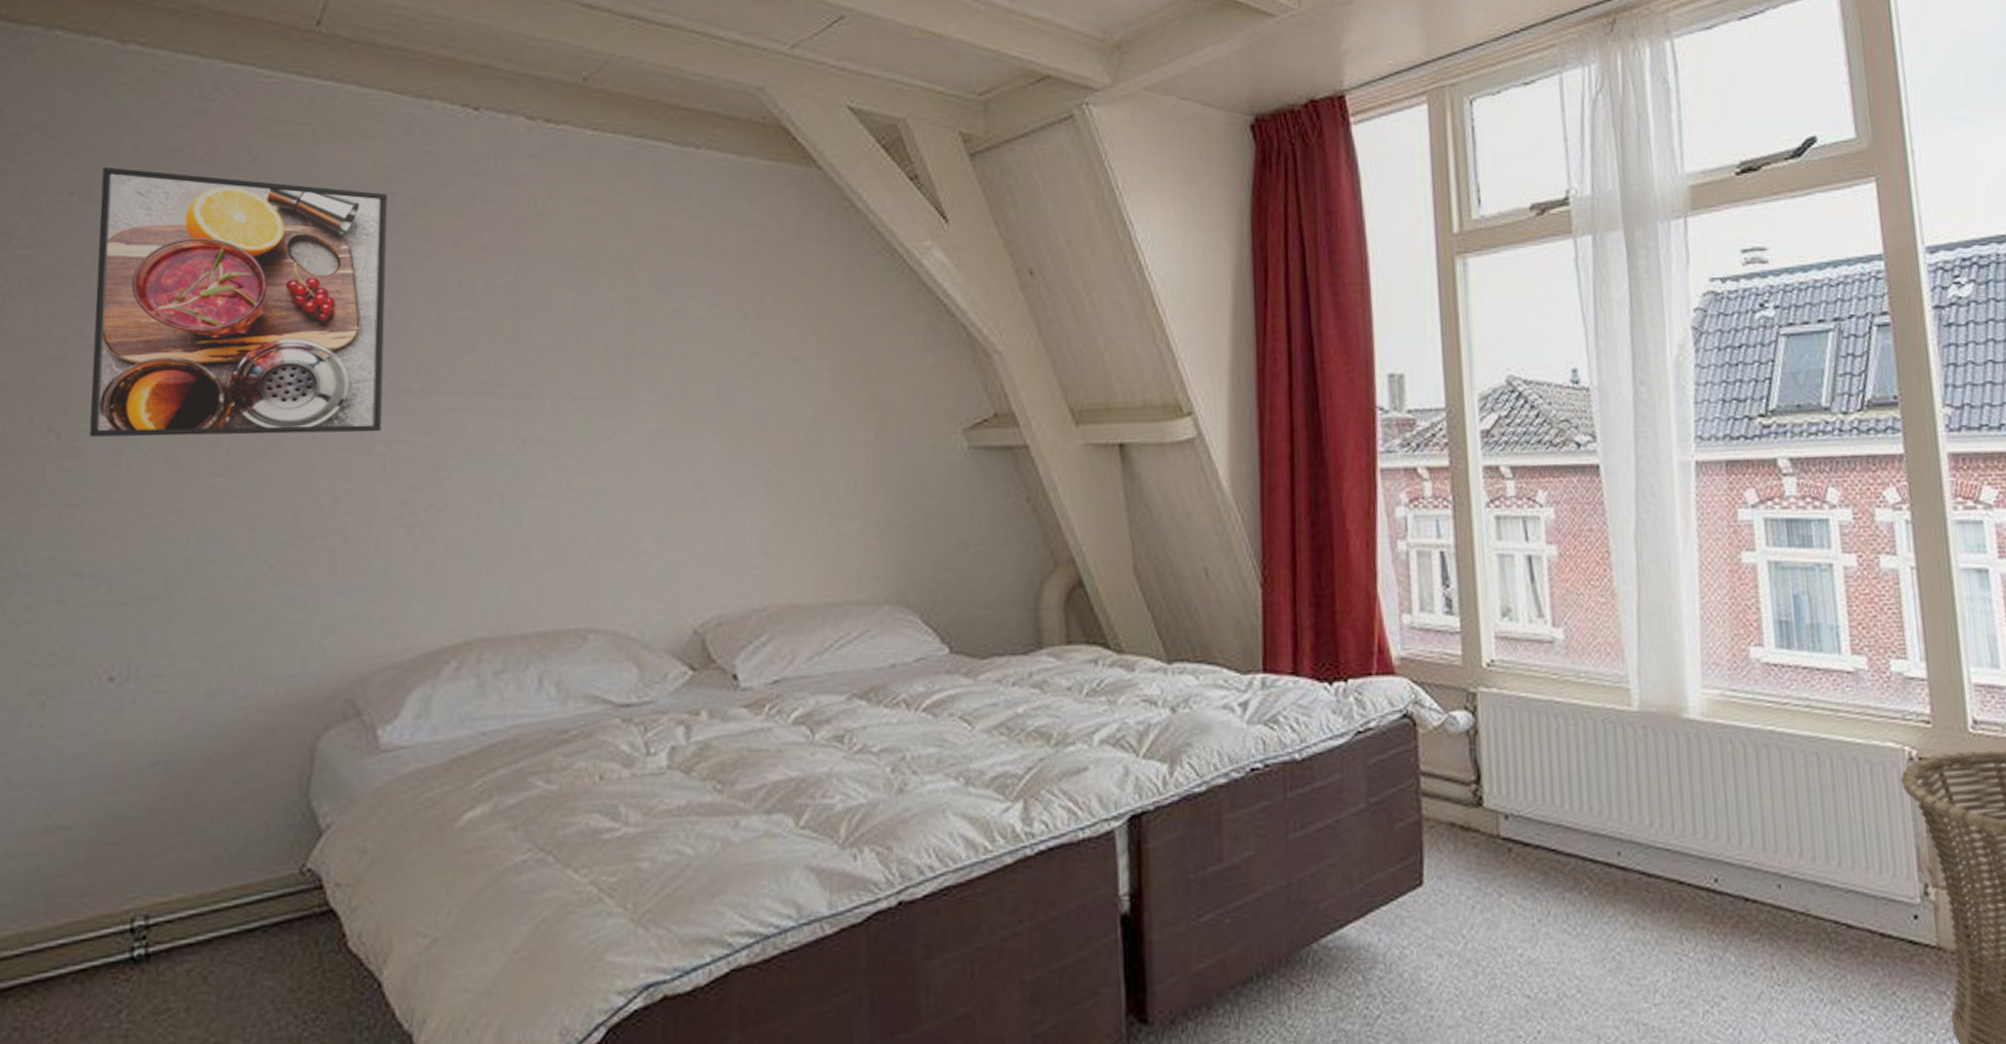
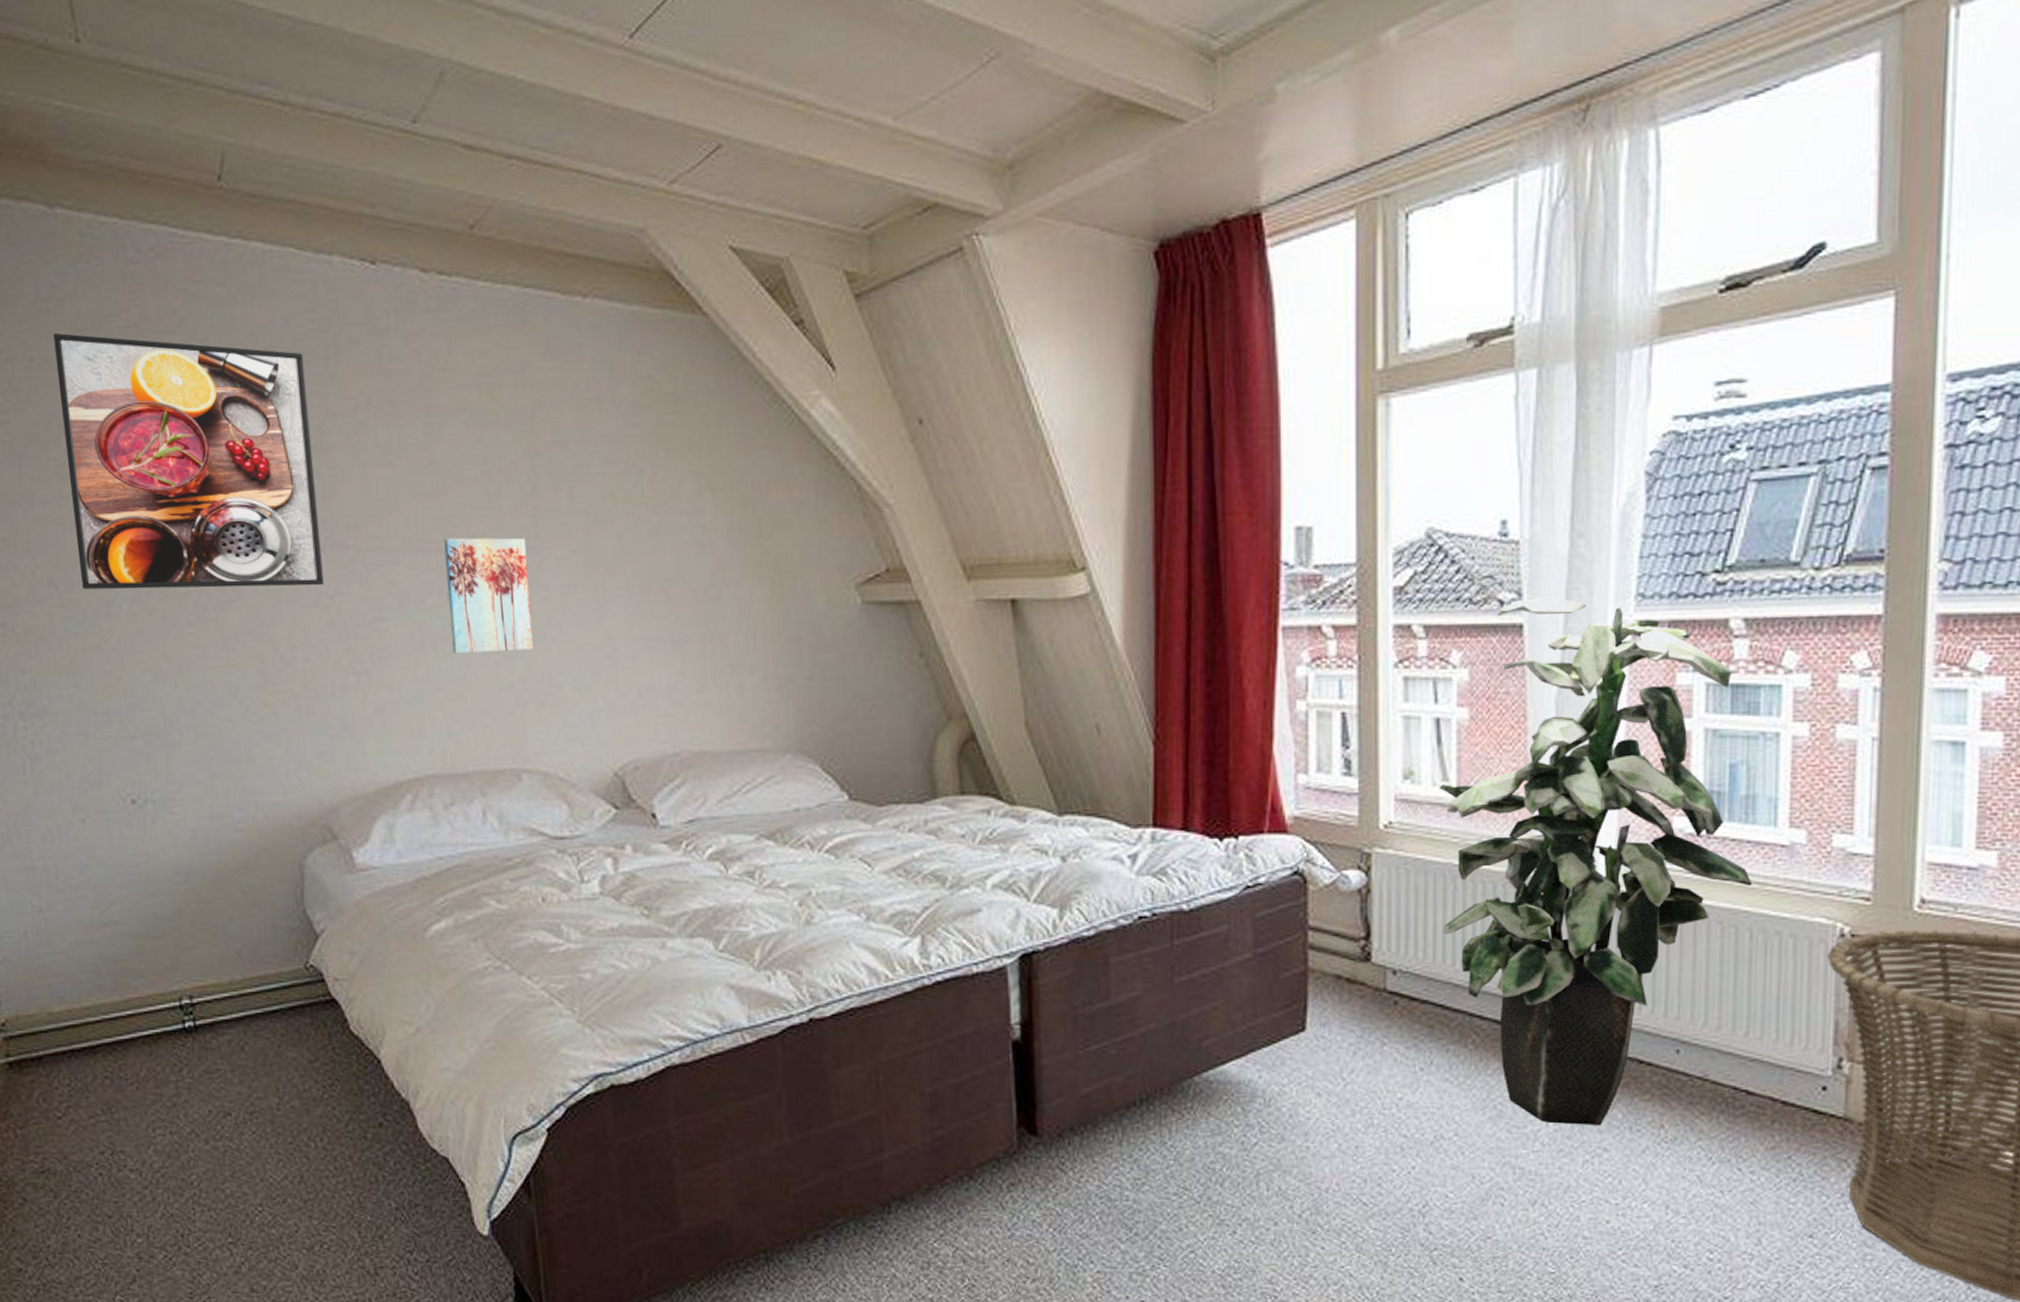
wall art: none [521,382,615,504] -> present [444,537,533,654]
indoor plant: none [1535,439,1827,972] -> present [1438,597,1753,1125]

